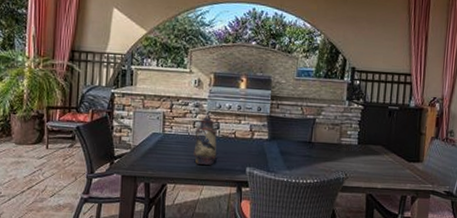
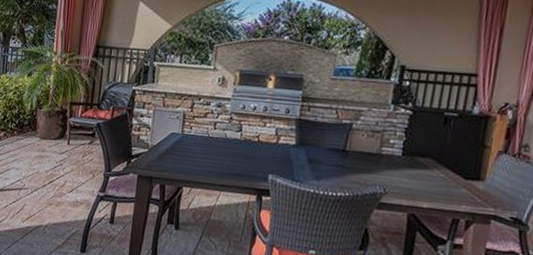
lantern: present [193,97,218,165] -> none [212,96,242,170]

